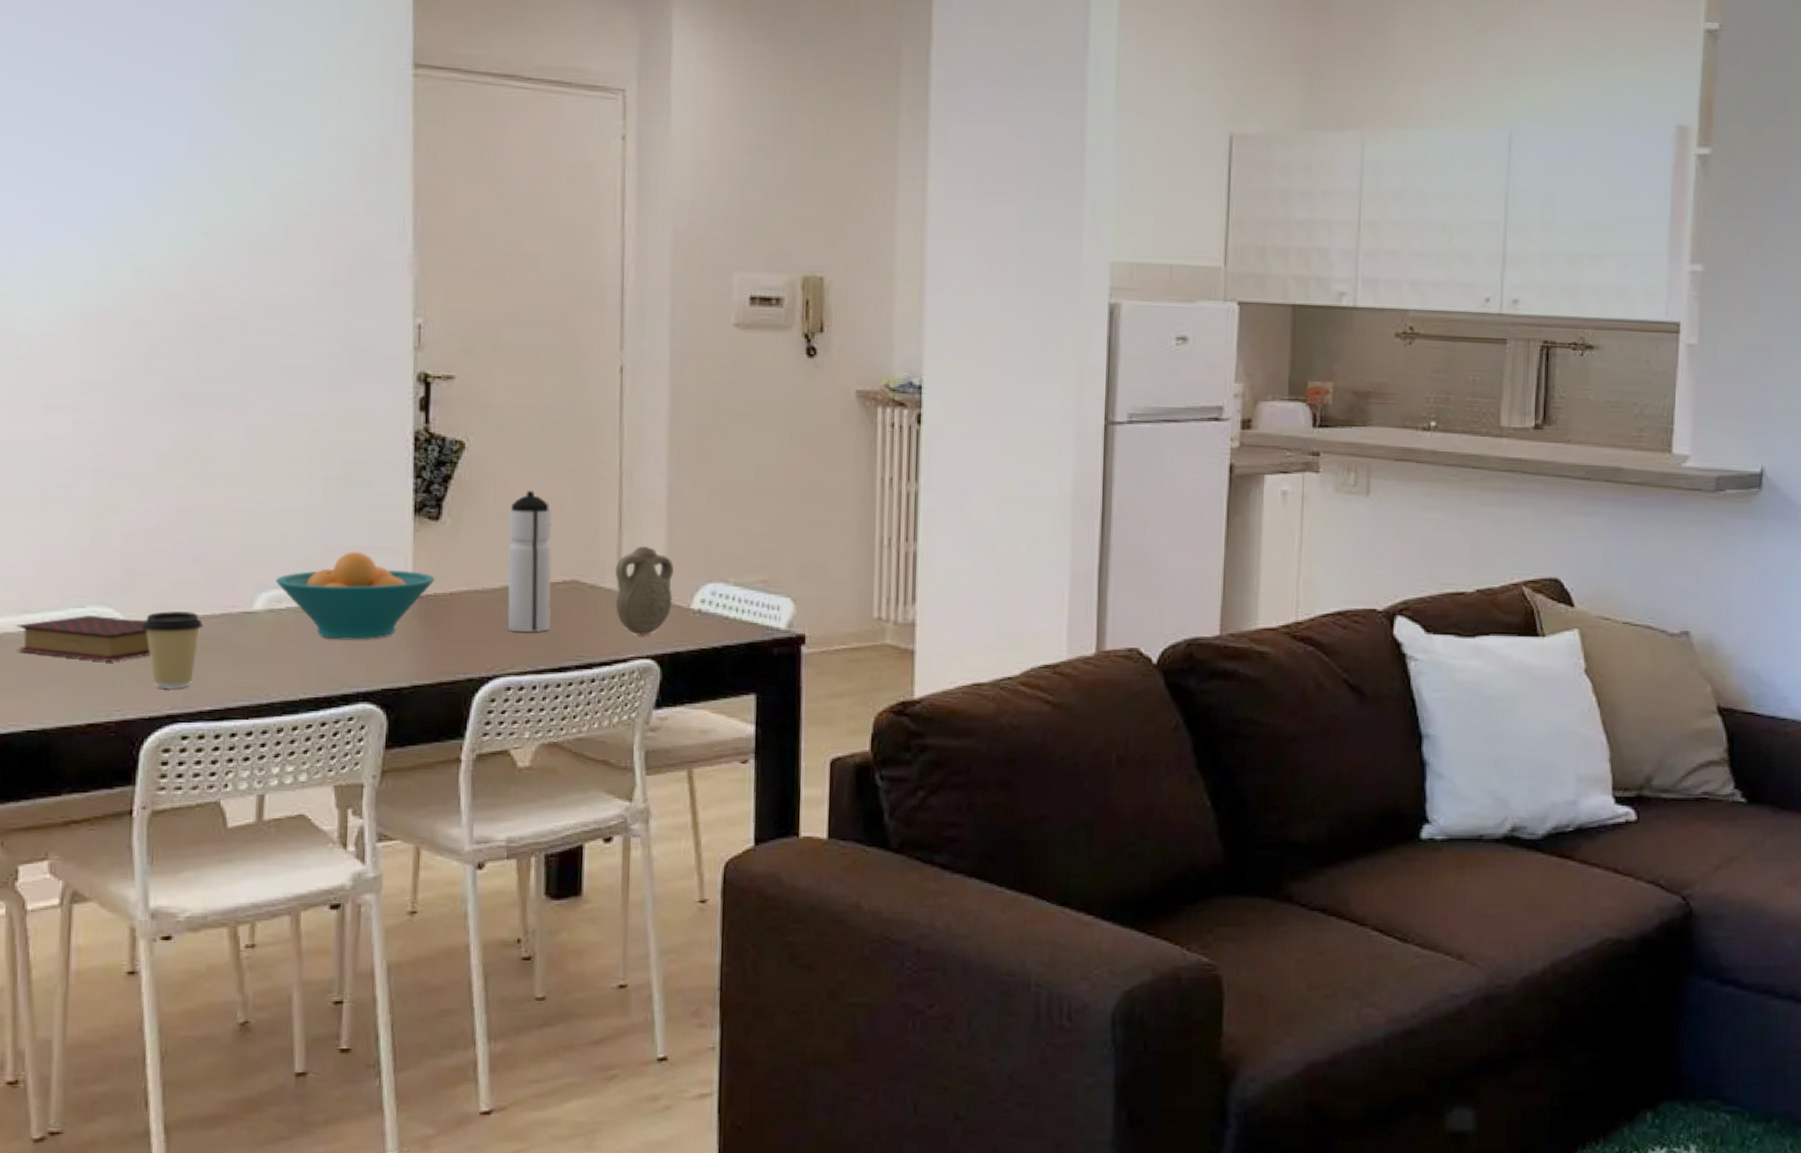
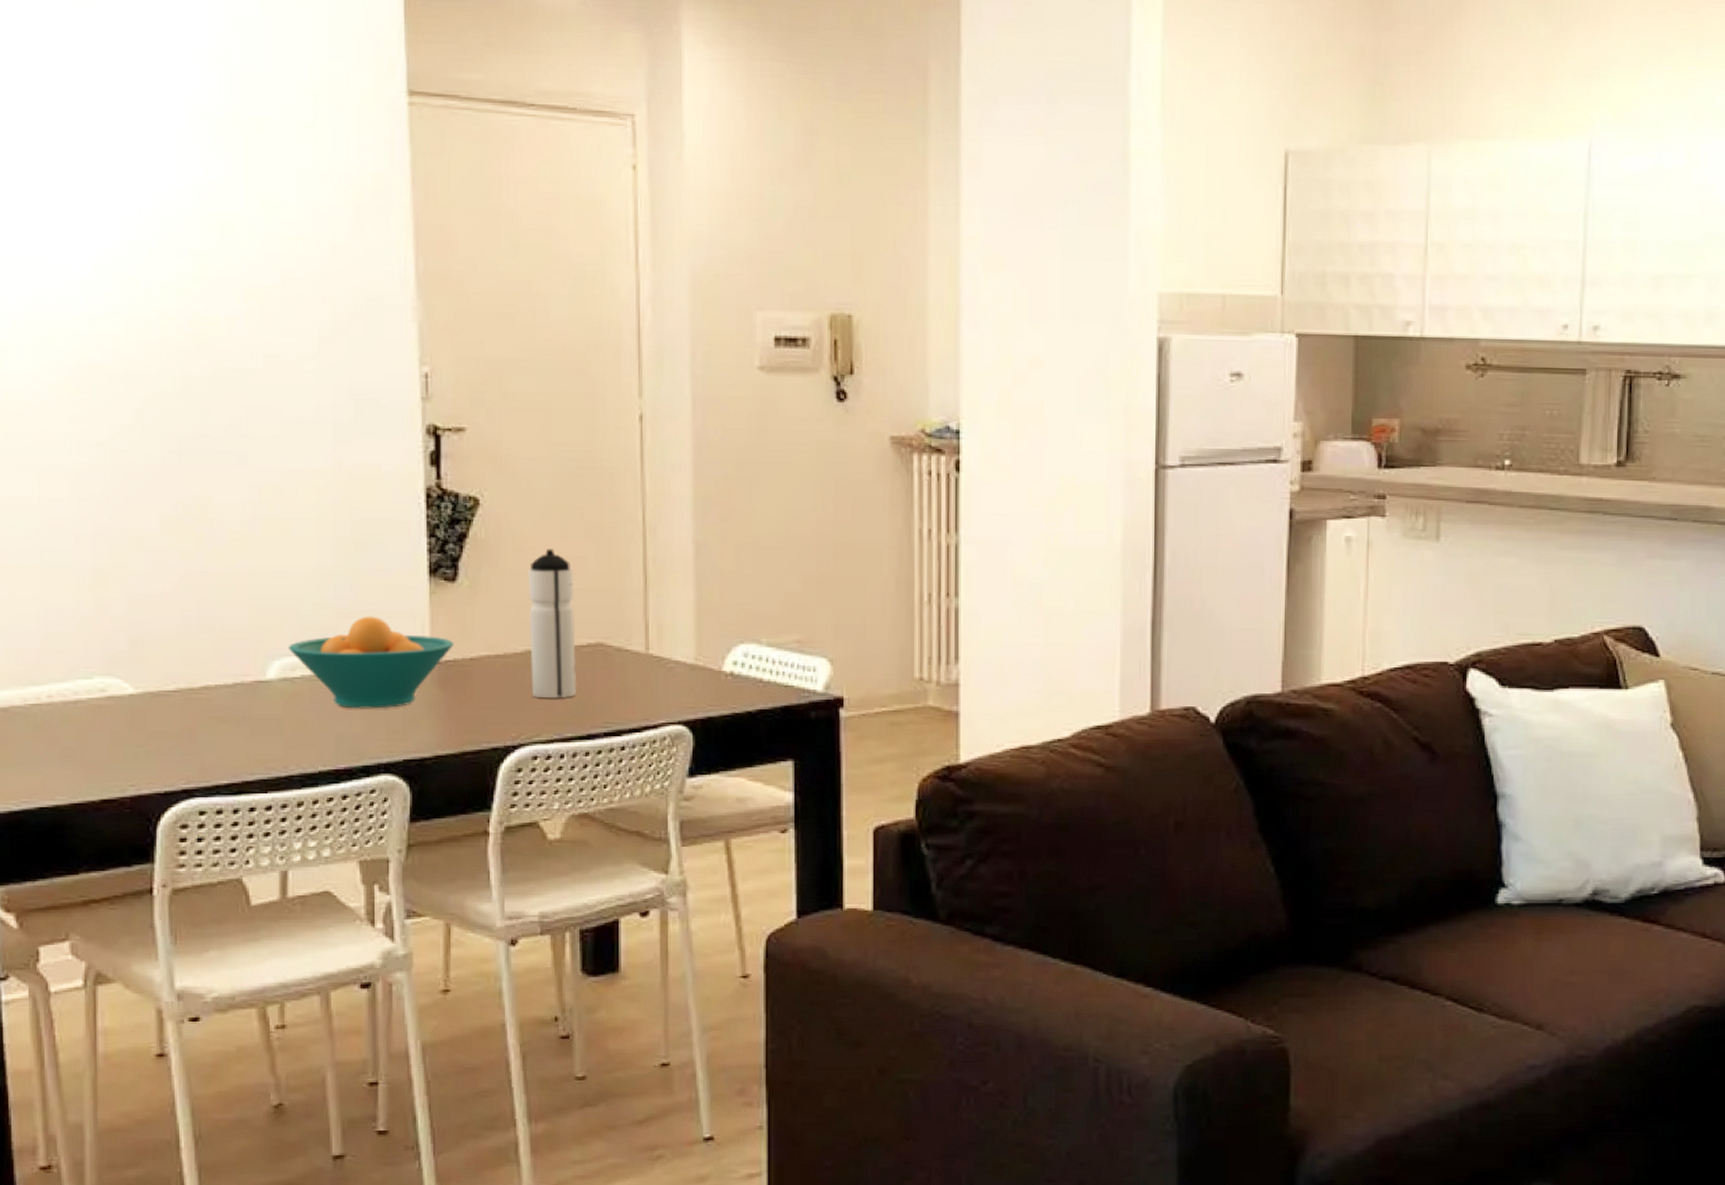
book: present [16,615,151,662] -> none [22,686,163,734]
coffee cup: present [142,611,204,689] -> none [152,681,216,762]
pilgrim flask: present [615,546,673,635] -> none [641,605,703,700]

